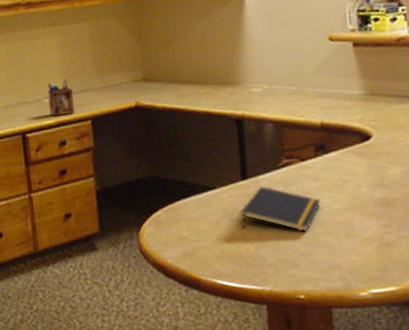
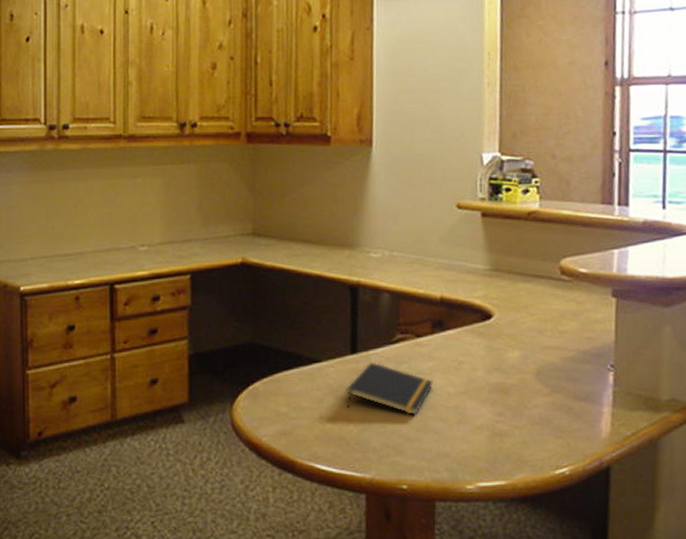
desk organizer: present [47,79,75,117] -> none [144,226,172,267]

